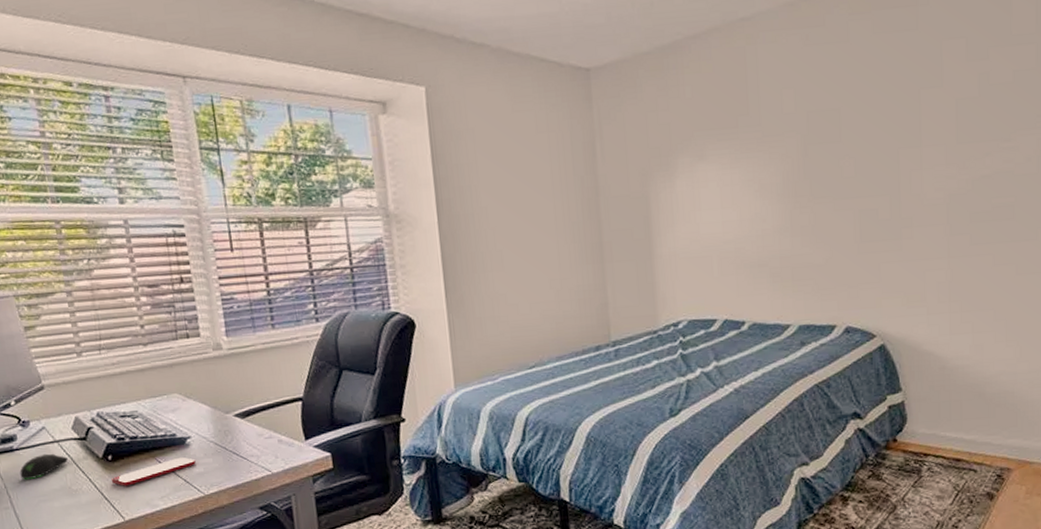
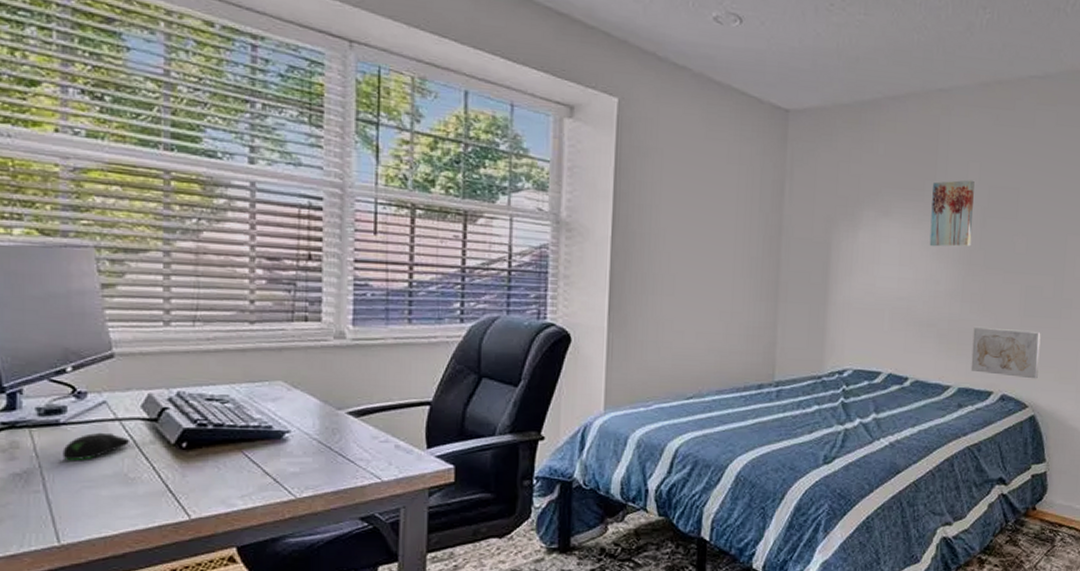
smartphone: present [111,457,196,486] -> none [181,453,292,480]
wall art: none [747,108,795,184] -> present [929,180,975,247]
wall art: none [808,256,883,307] -> present [970,326,1041,379]

